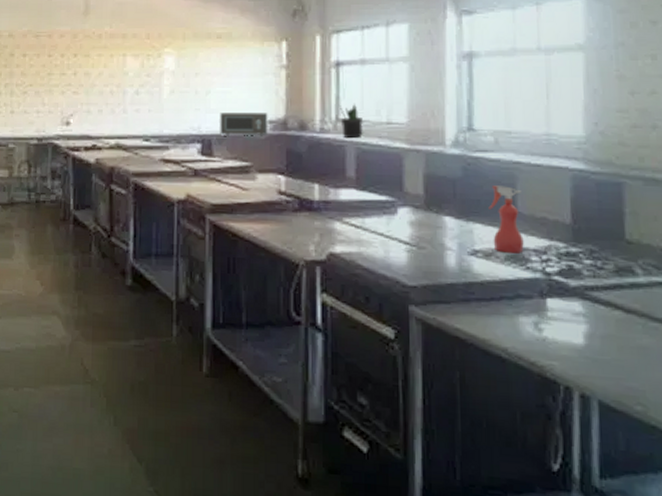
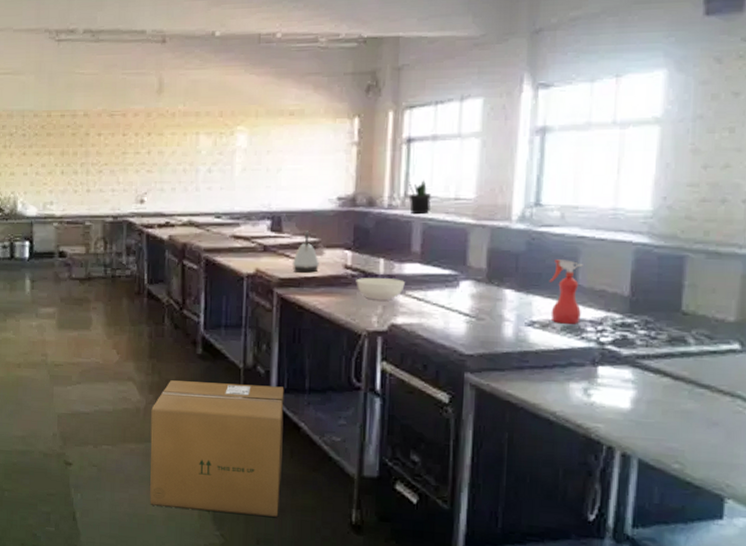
box: none [76,314,220,470] -> present [150,380,285,517]
microwave: present [220,113,268,136] -> none [290,190,338,213]
kettle: none [224,154,252,199] -> present [292,231,319,273]
bowl: none [291,203,341,228] -> present [356,277,405,301]

